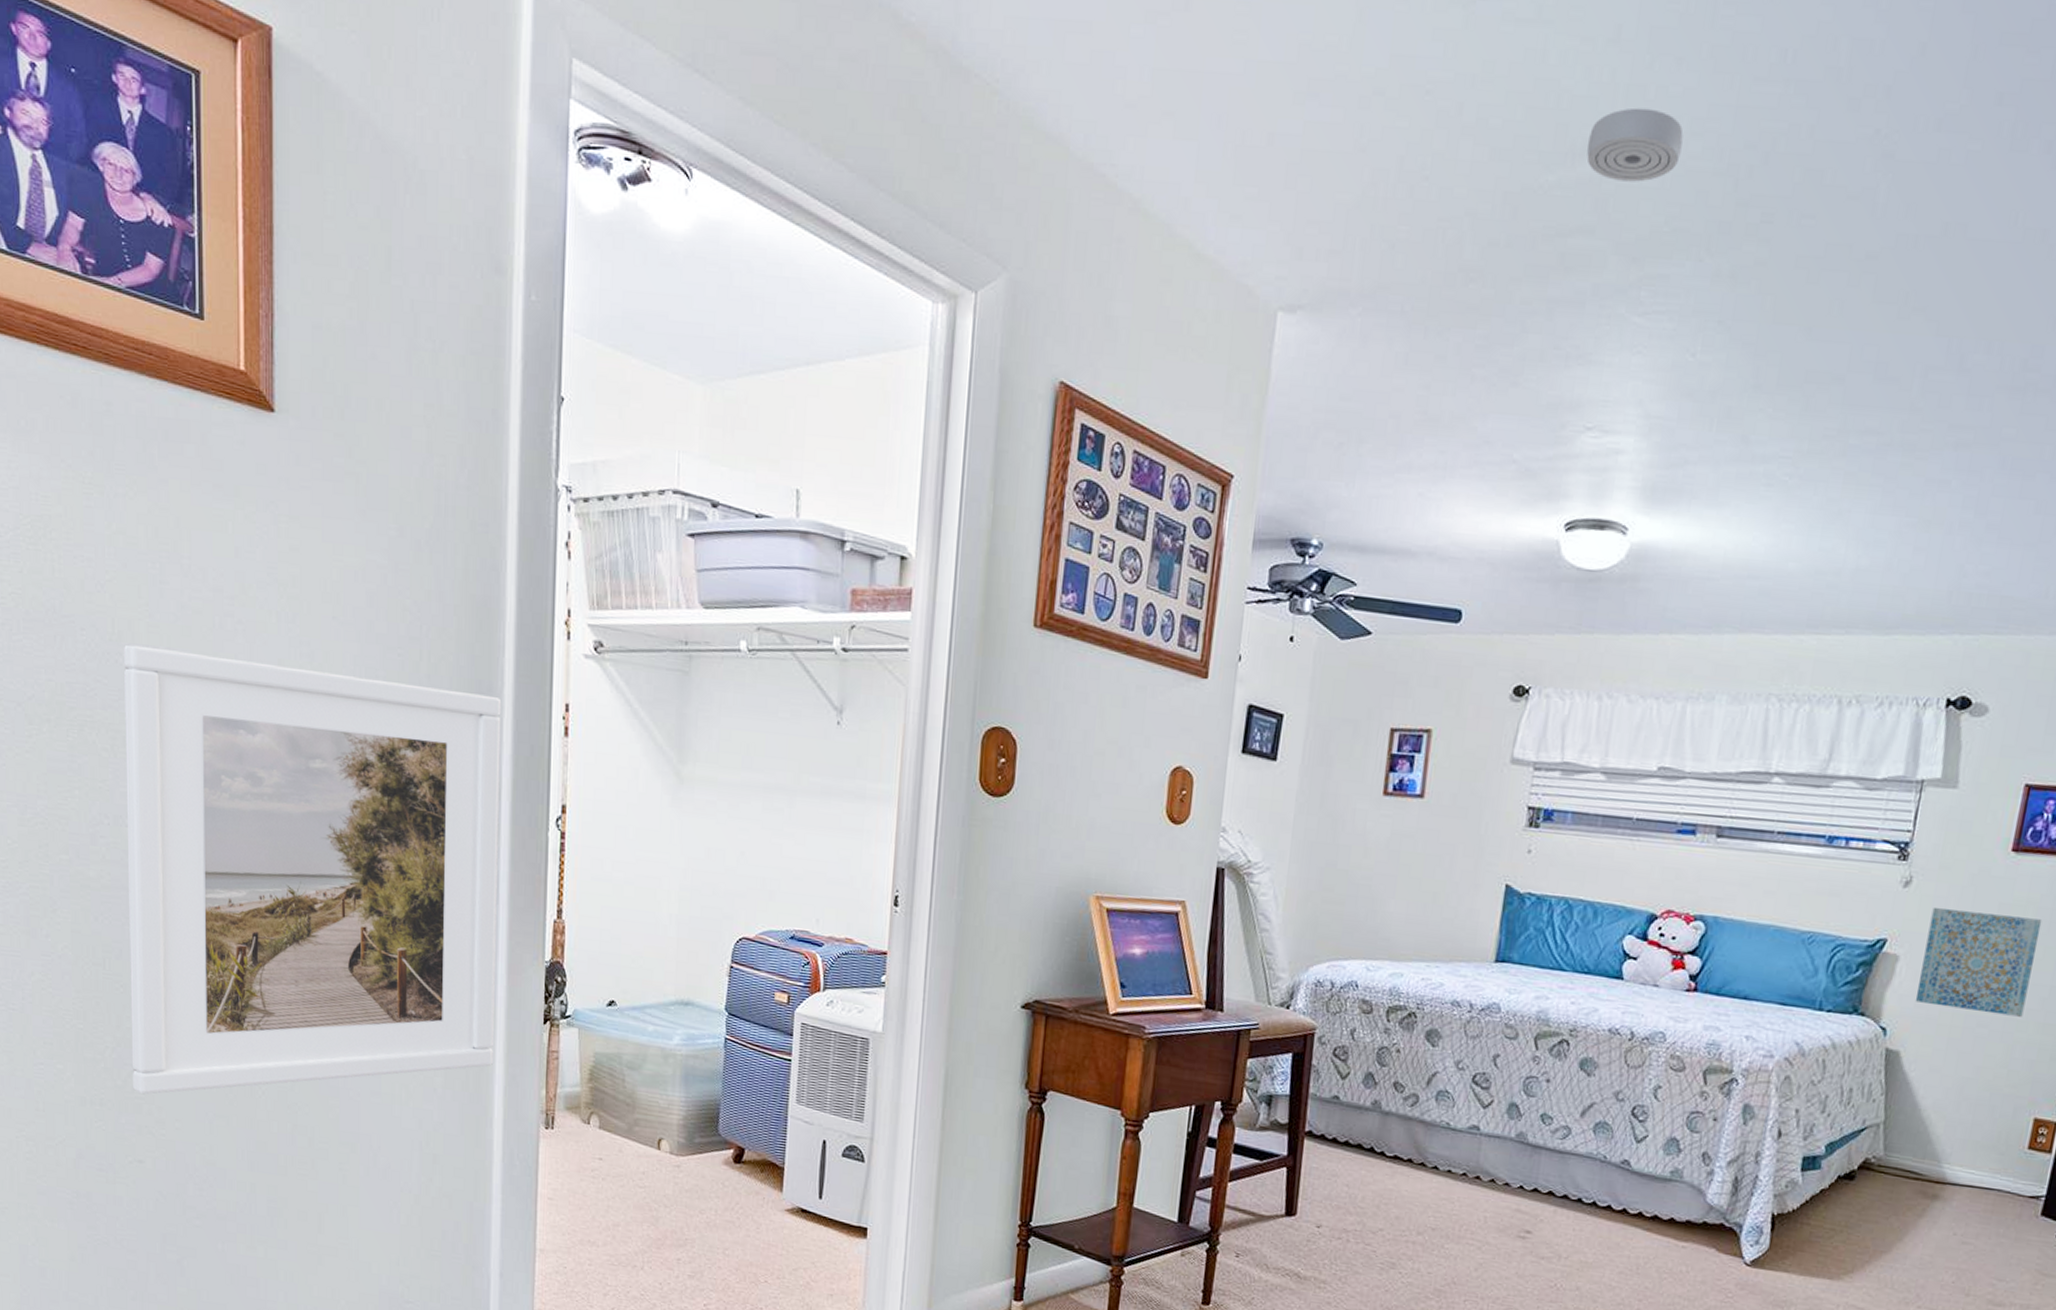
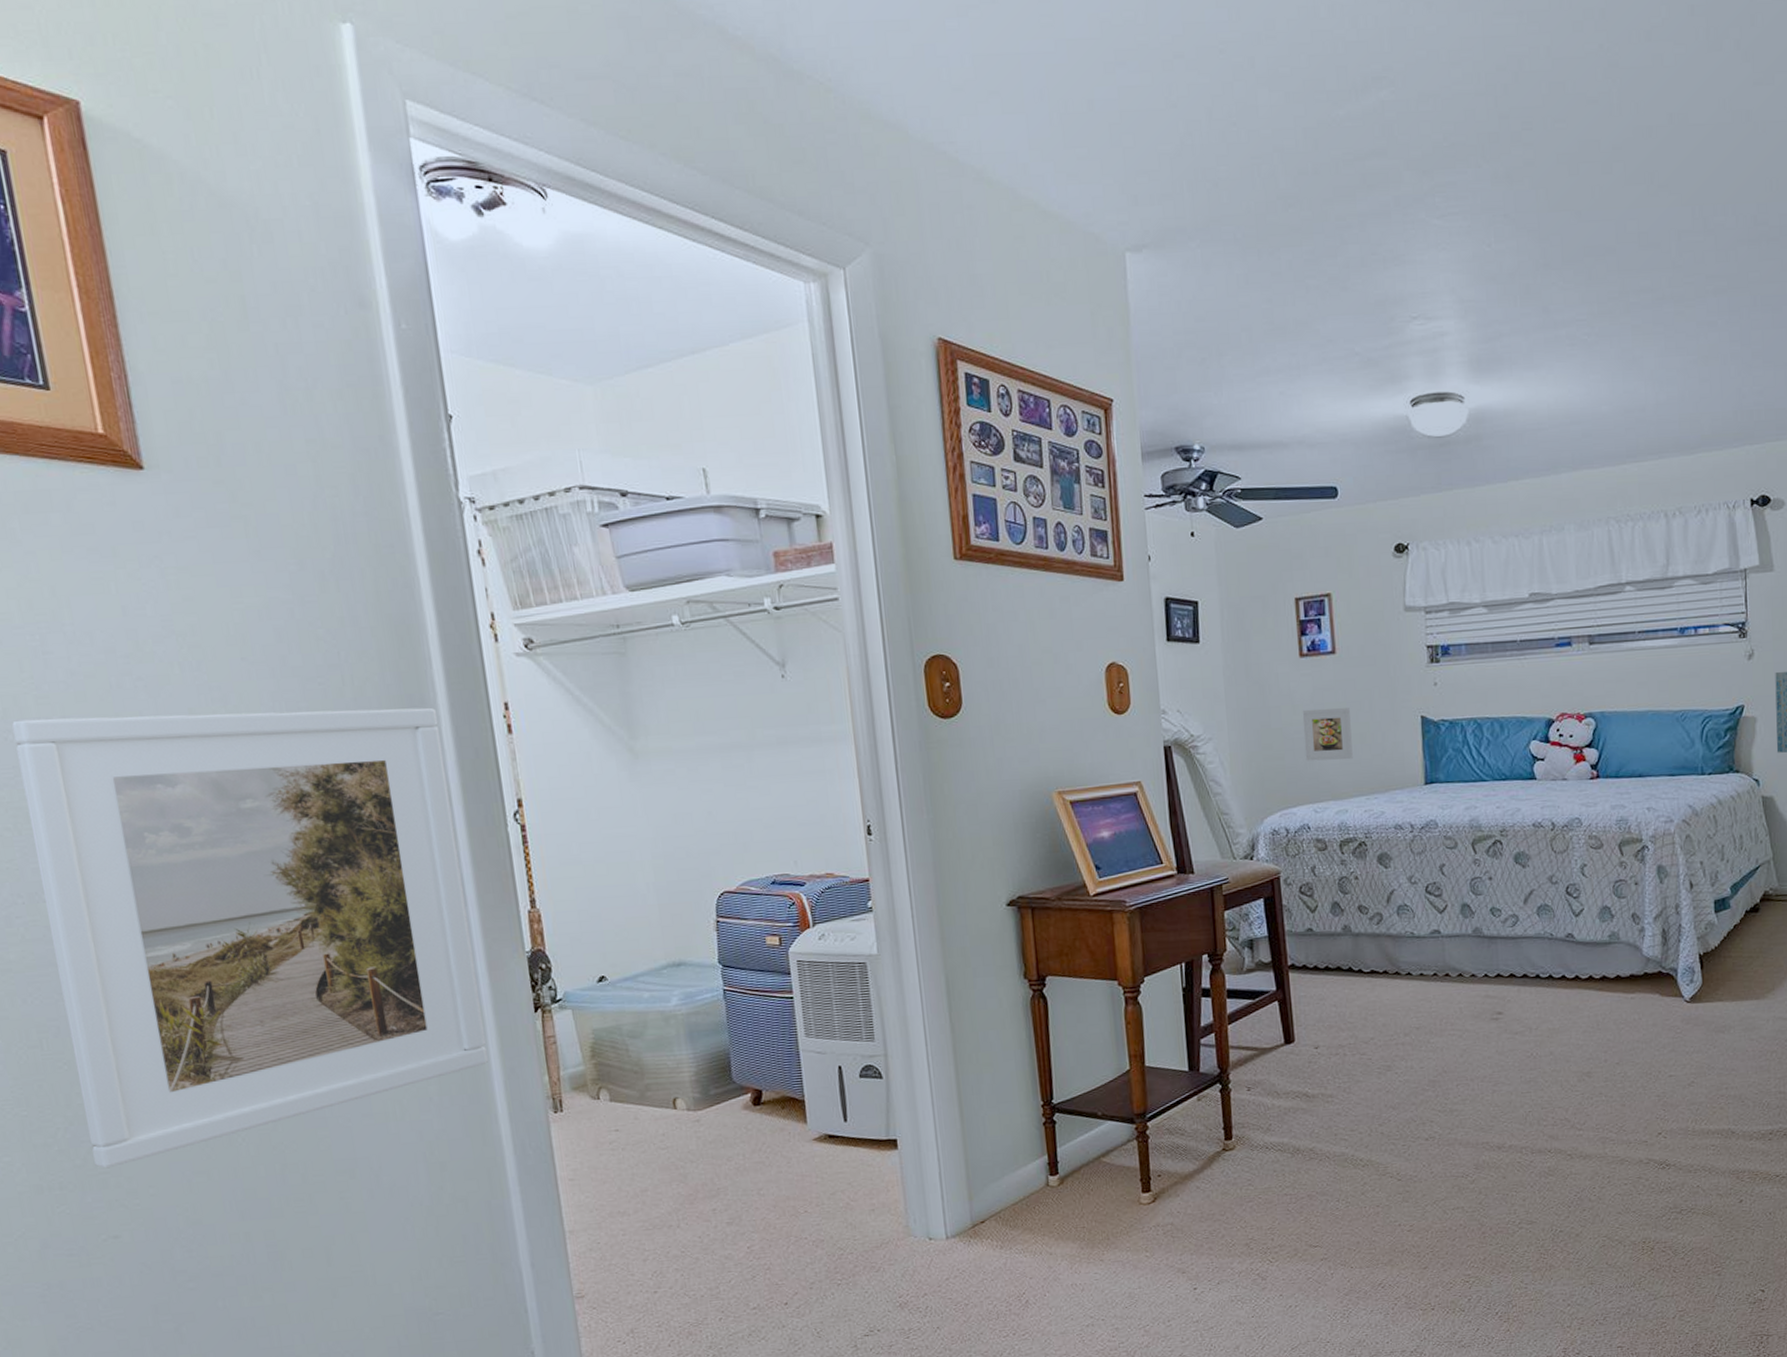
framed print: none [1367,854,1427,919] -> present [1302,707,1353,761]
smoke detector: present [1587,107,1684,182] -> none [1366,46,1445,109]

